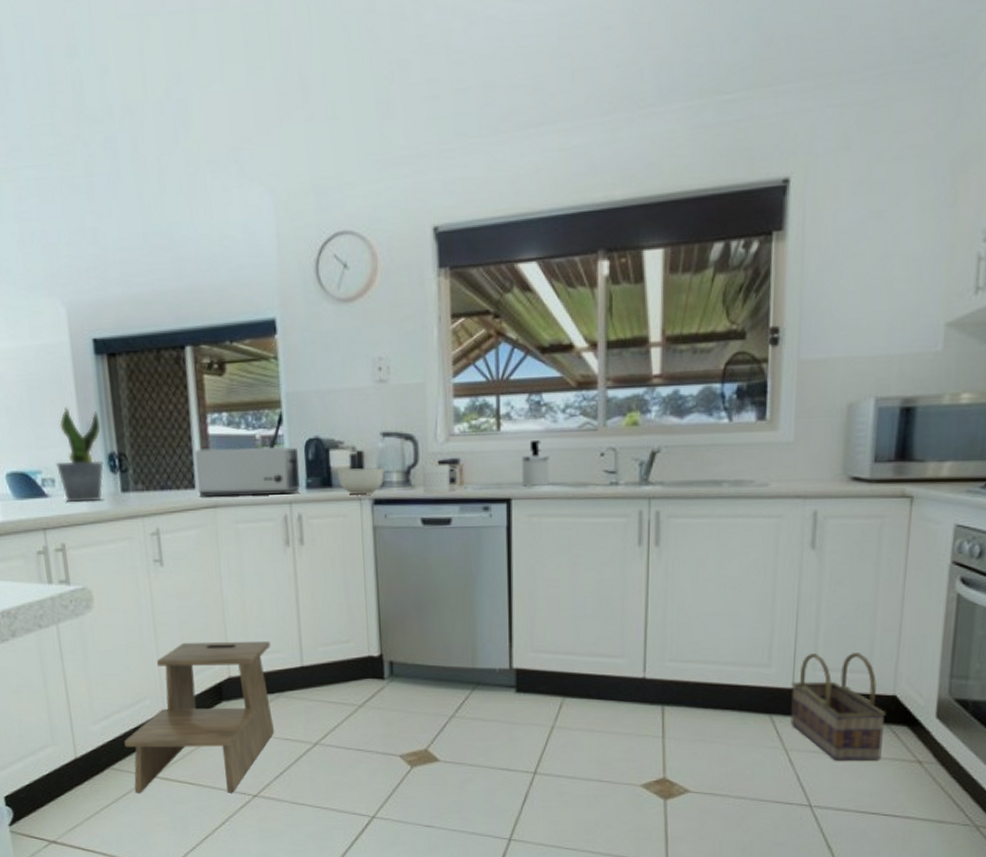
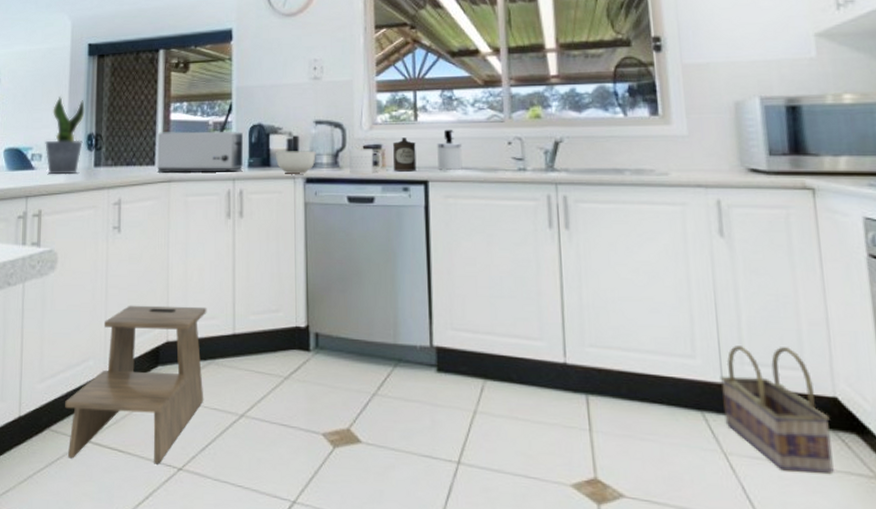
canister: none [472,450,499,489] -> present [393,137,417,172]

